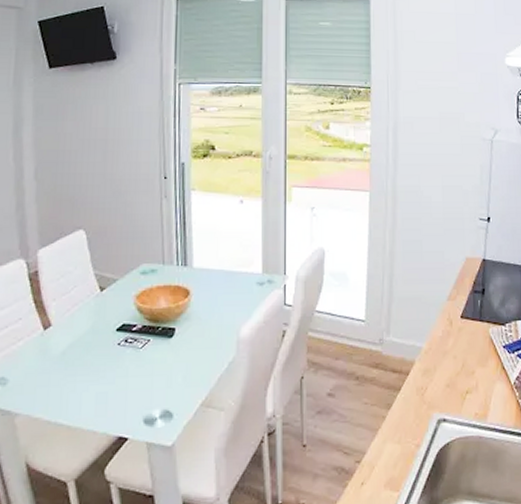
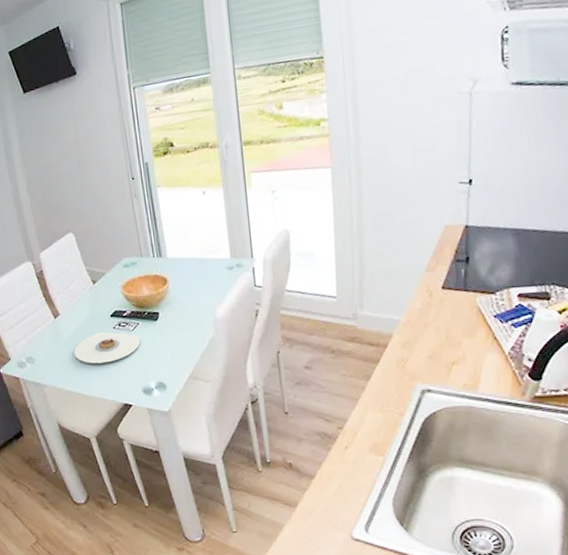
plate: none [62,348,150,388] -> present [74,332,141,364]

